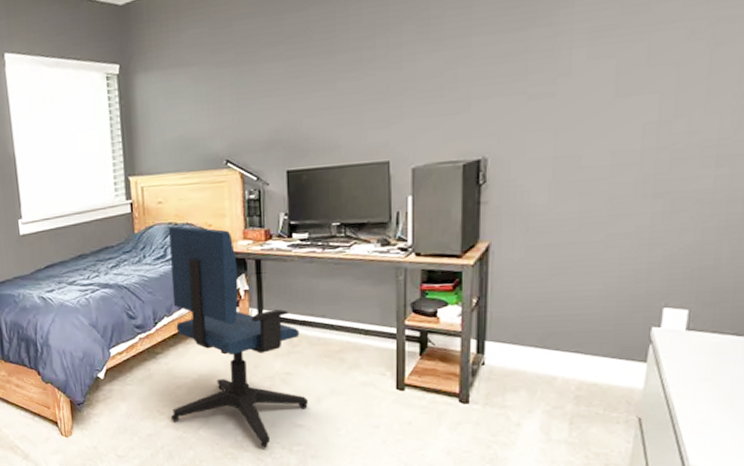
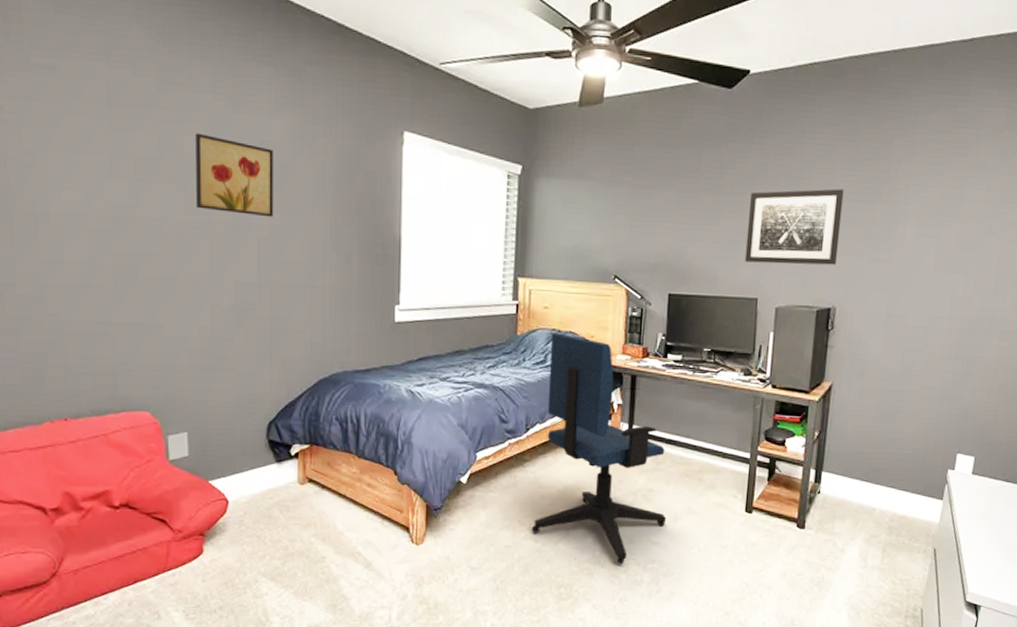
wall art: none [369,21,487,124] -> present [744,189,844,265]

